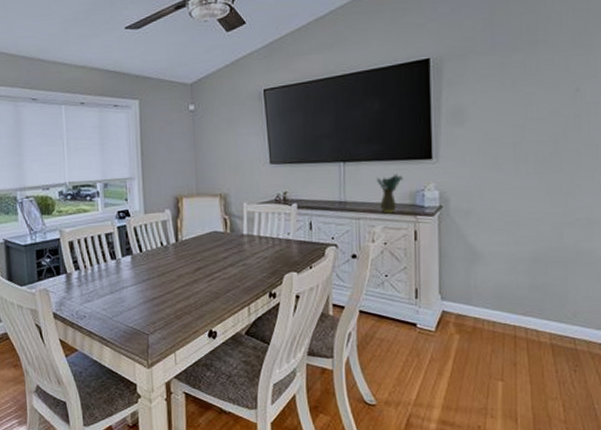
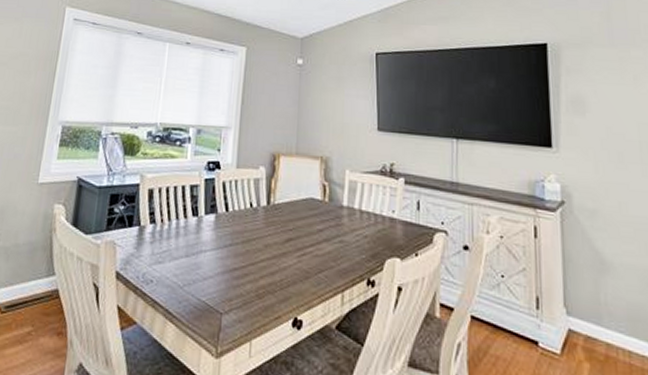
vase: present [376,173,404,214] -> none [492,158,522,203]

